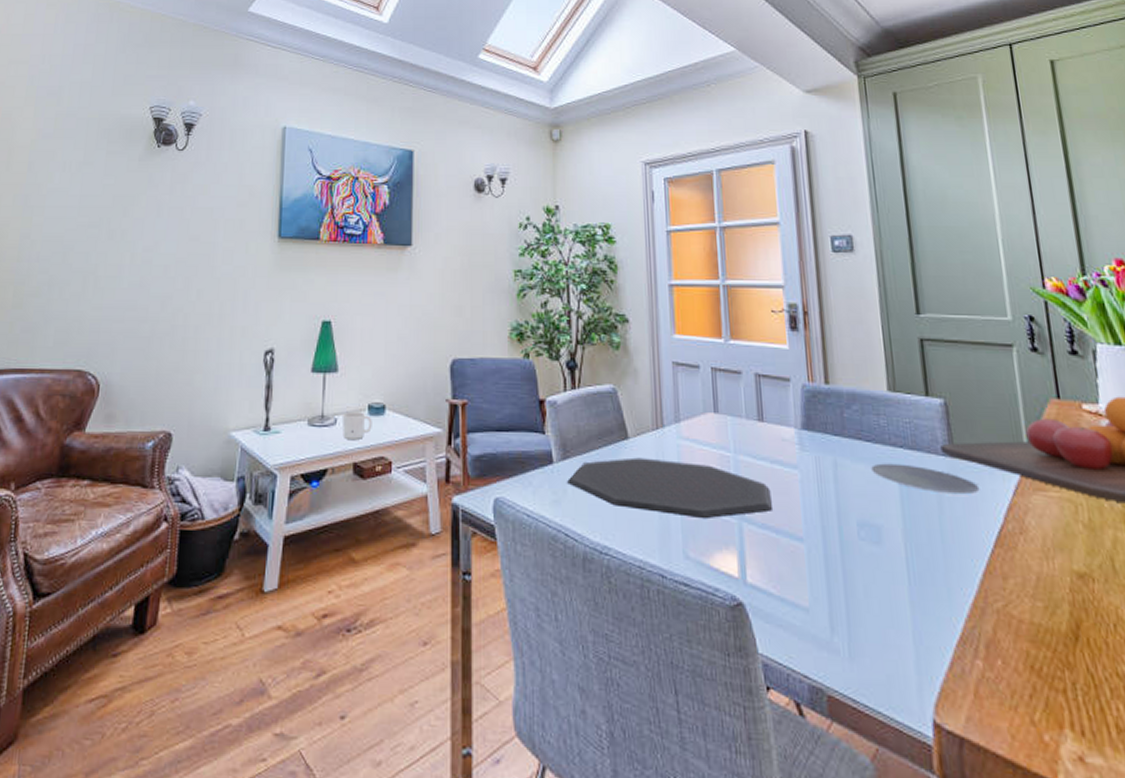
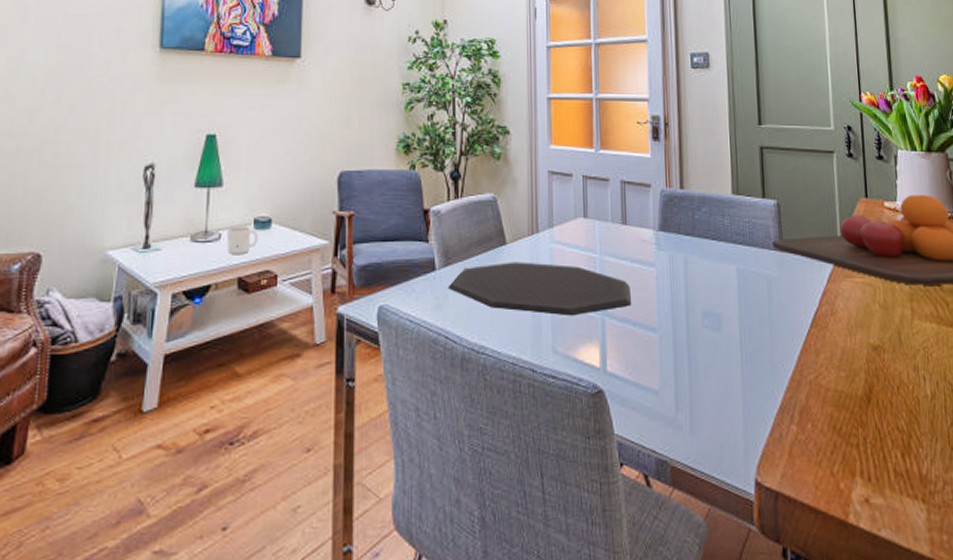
plate: present [871,463,980,495] -> none [715,258,802,284]

